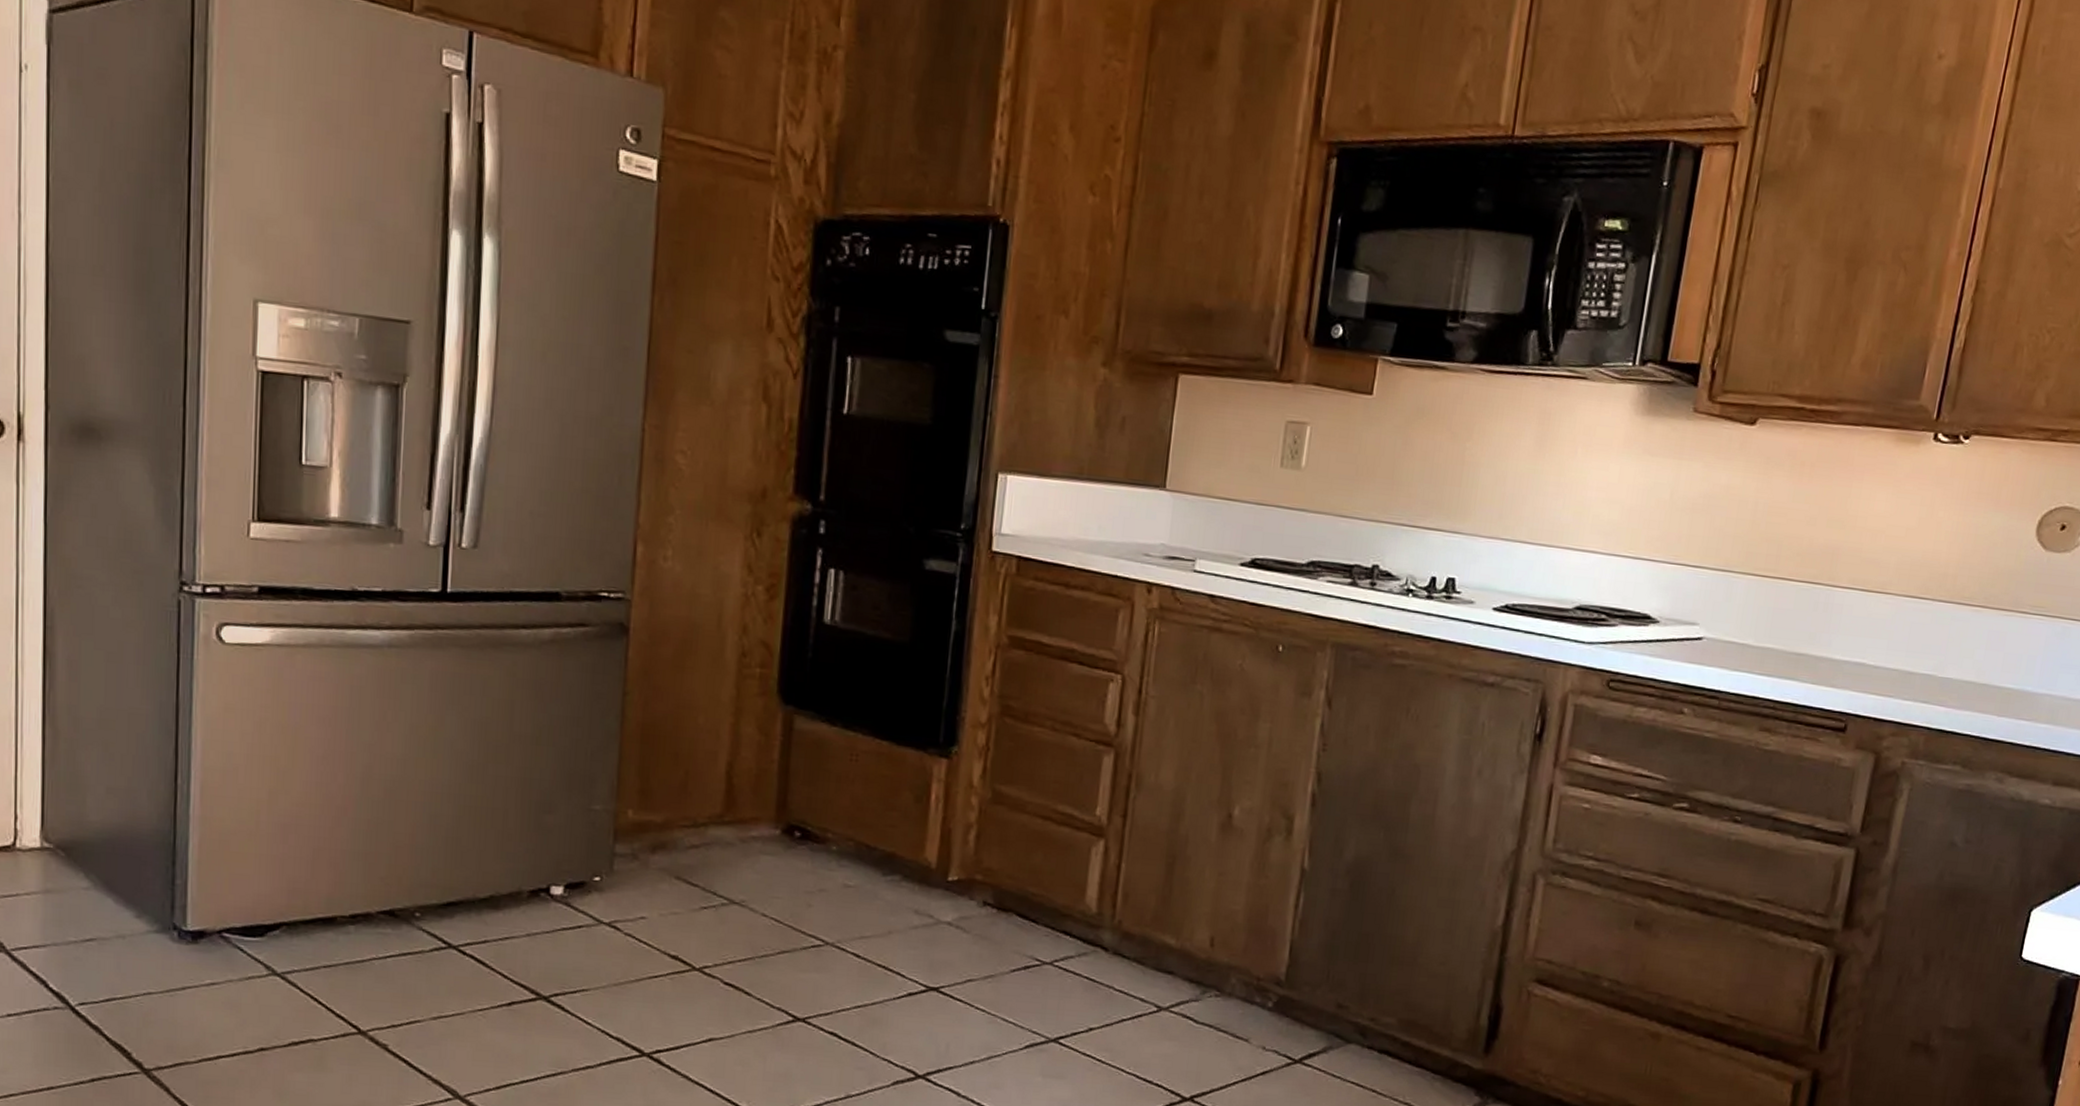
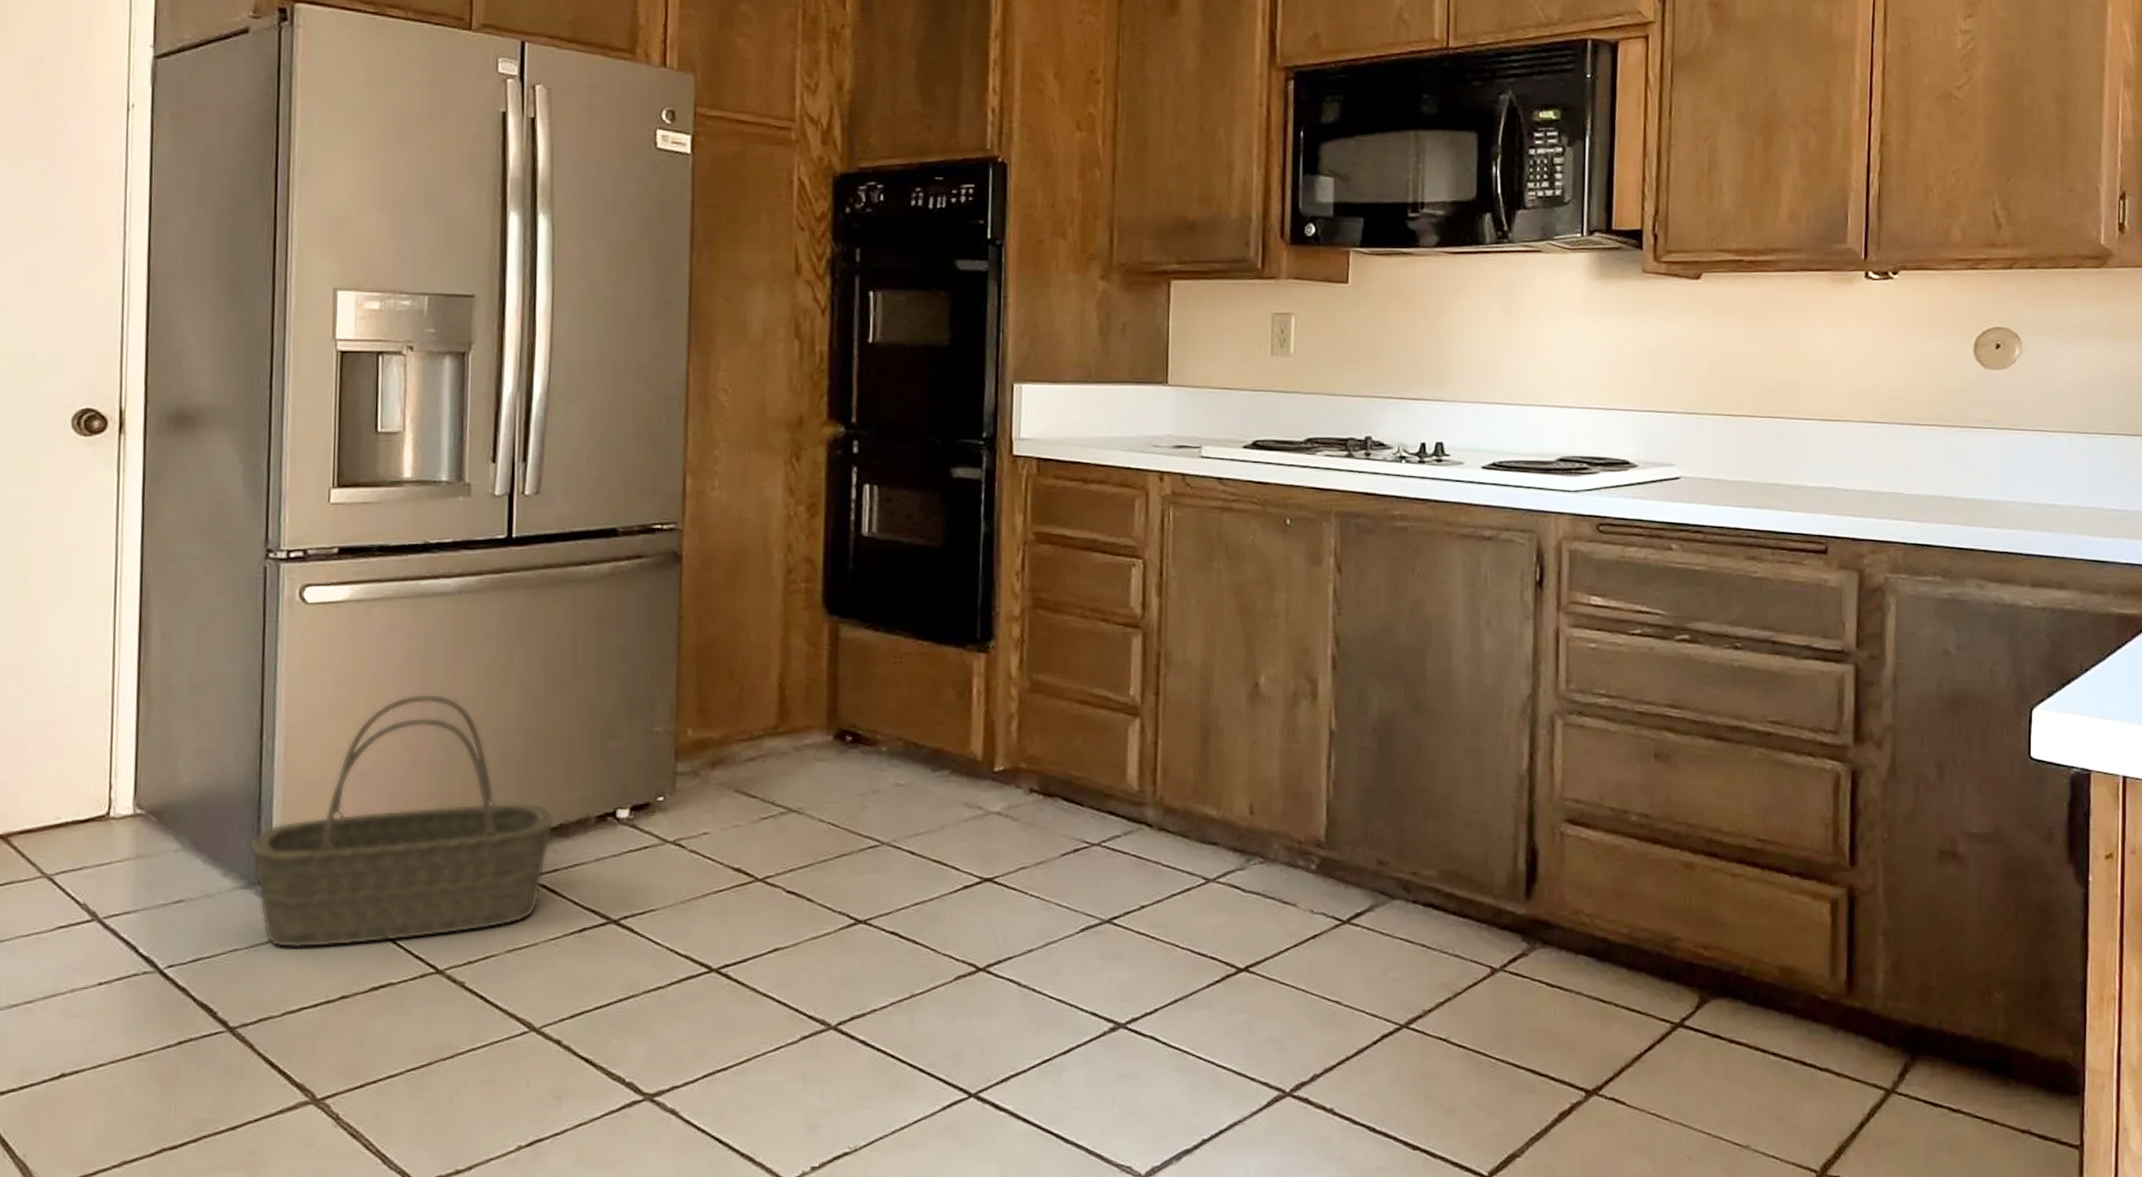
basket: none [164,748,486,999] -> present [250,693,555,948]

